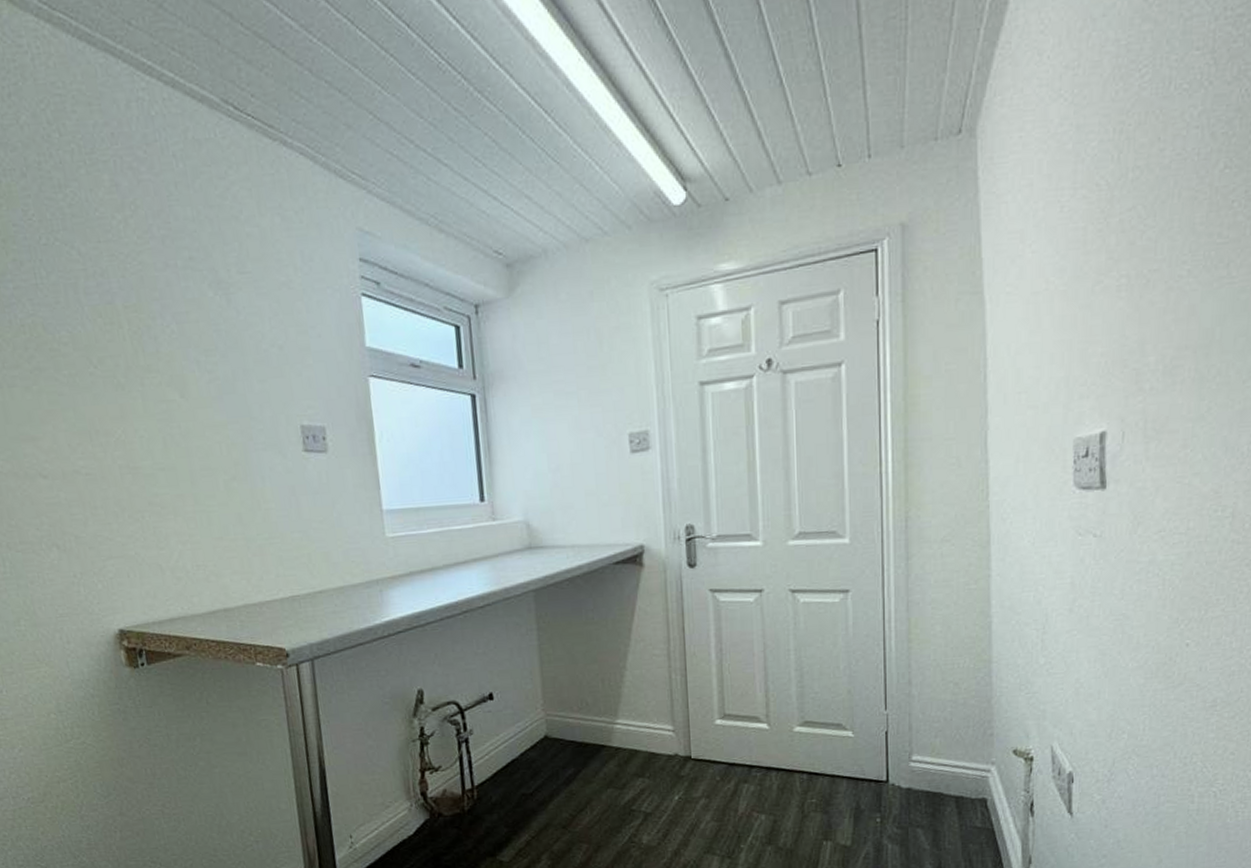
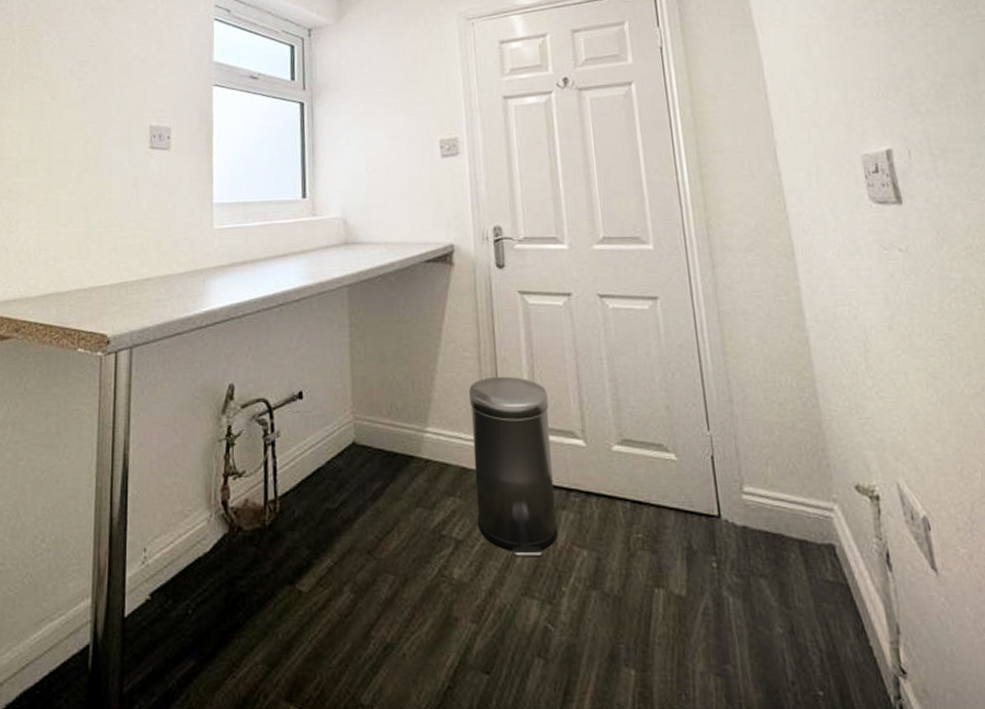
pedal bin: none [658,670,738,824] -> present [469,376,557,558]

